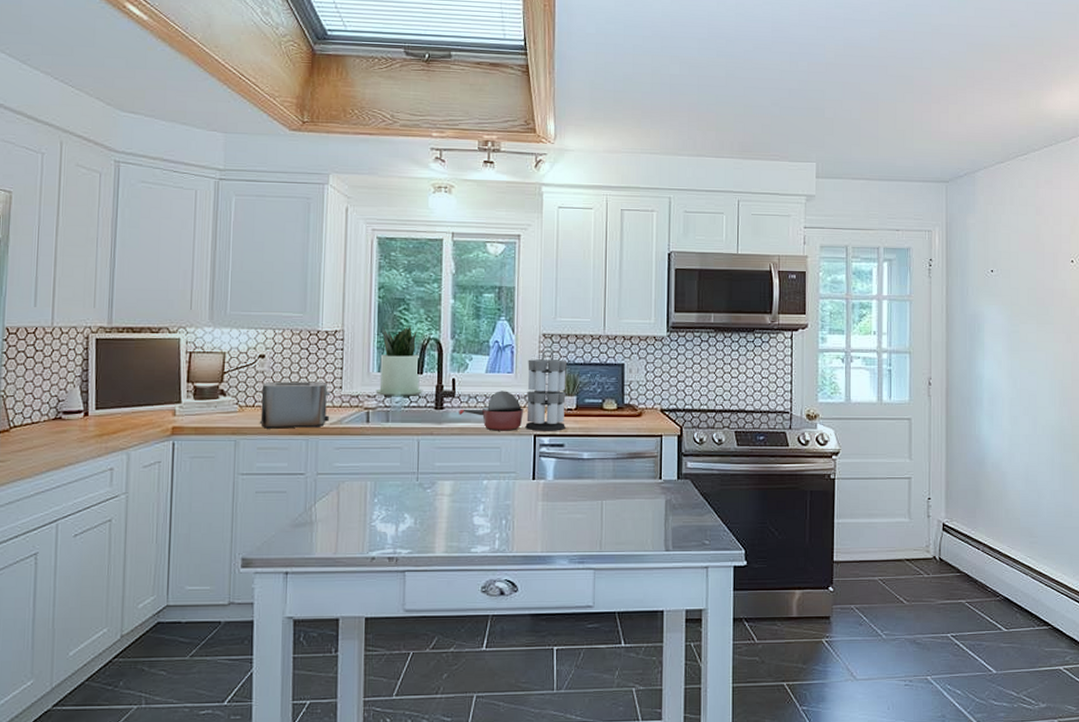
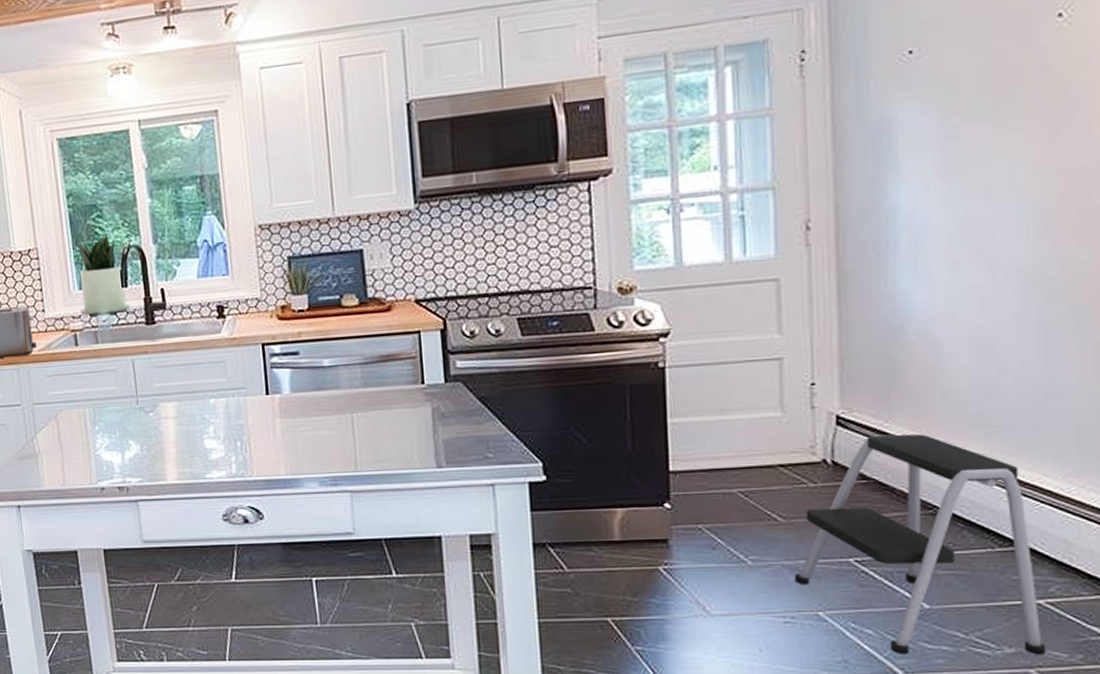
saucepan: present [459,391,524,431] -> none [173,296,247,343]
spice rack: present [525,350,567,431] -> none [244,243,298,339]
step stool: none [912,539,1064,710] -> present [794,433,1047,655]

